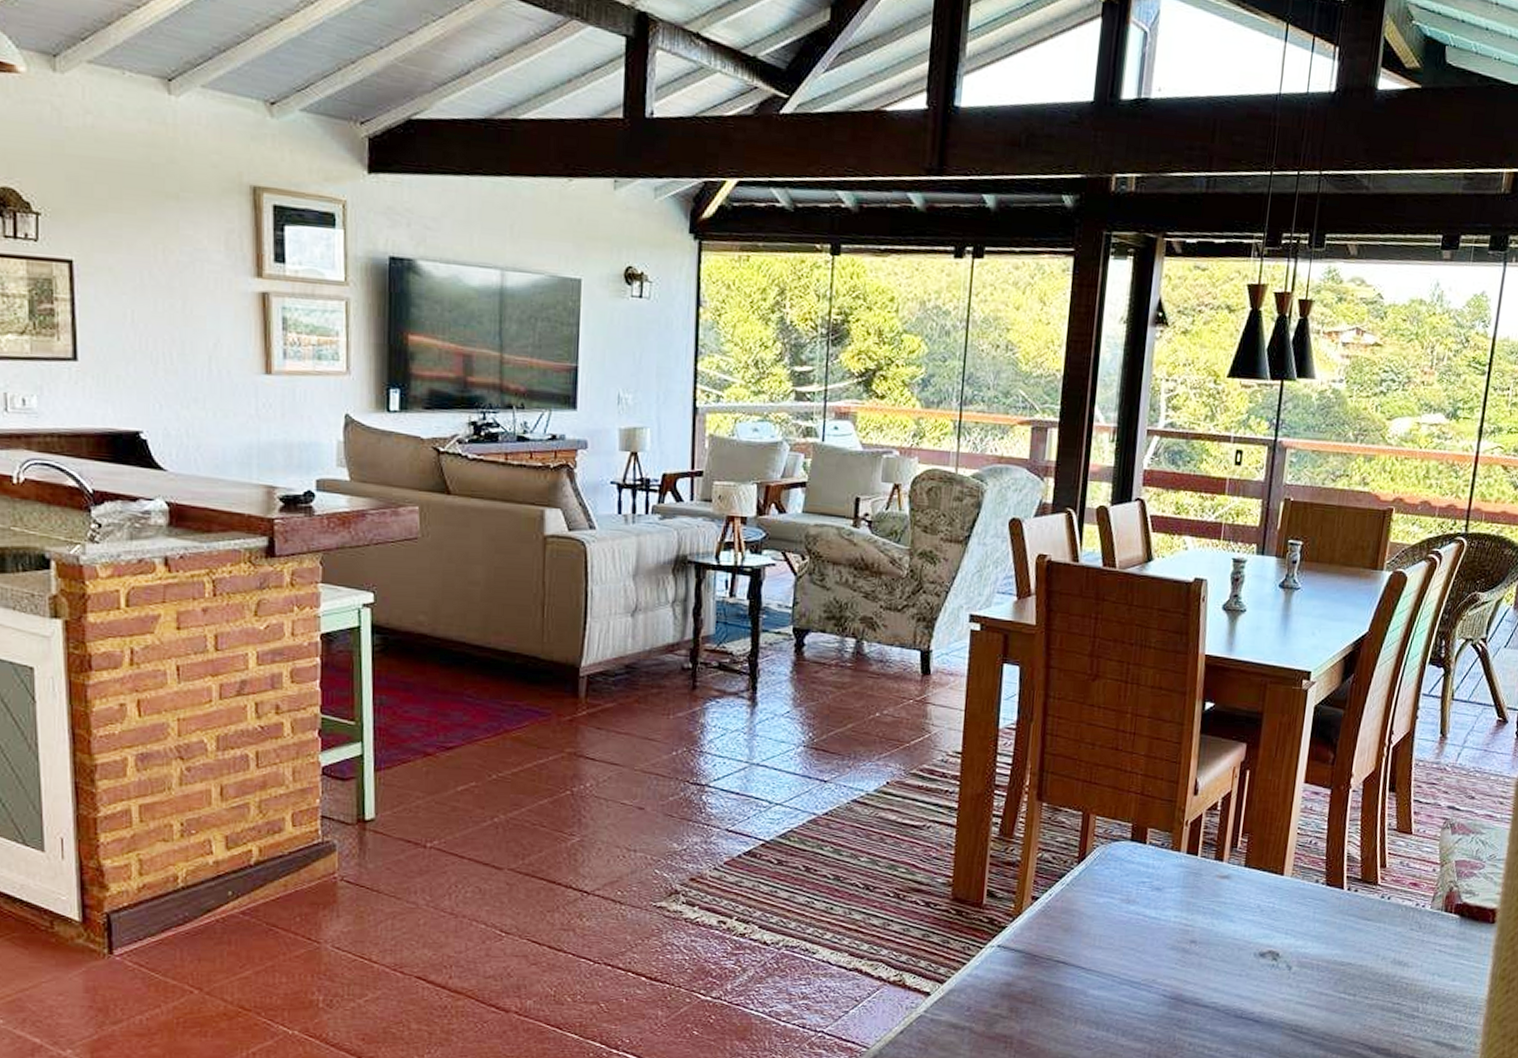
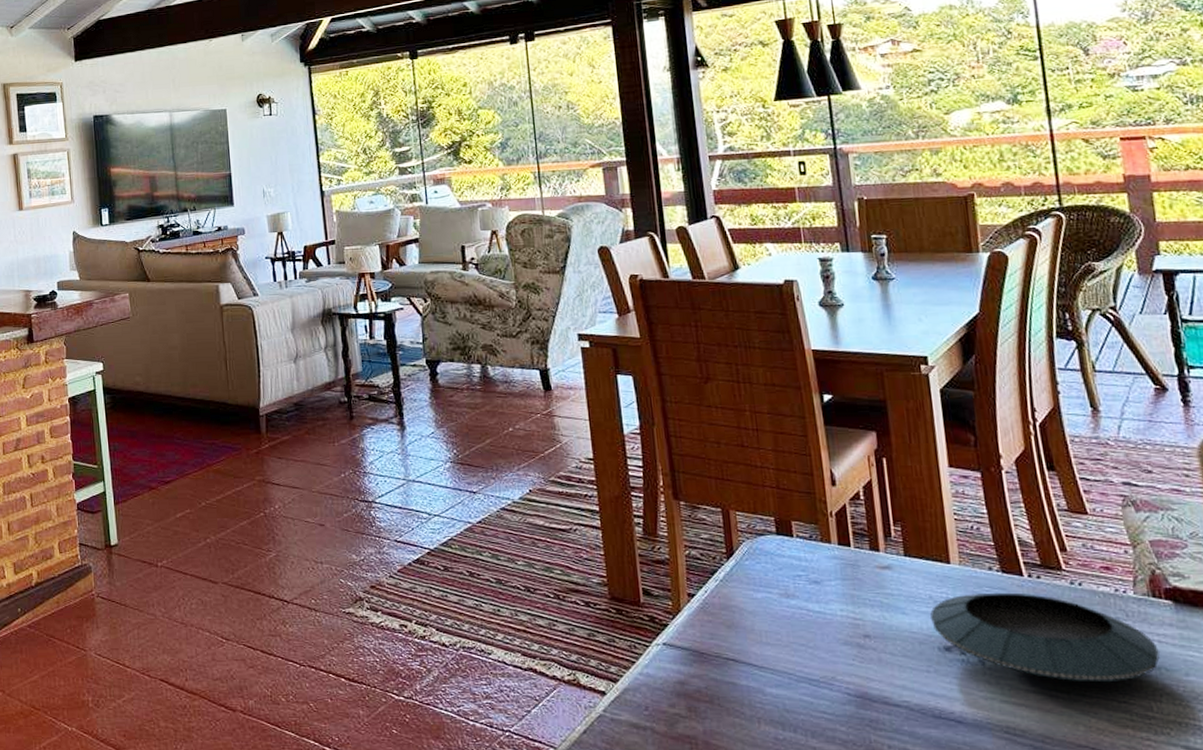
saucer: none [1254,904,1437,986] -> present [930,592,1160,681]

